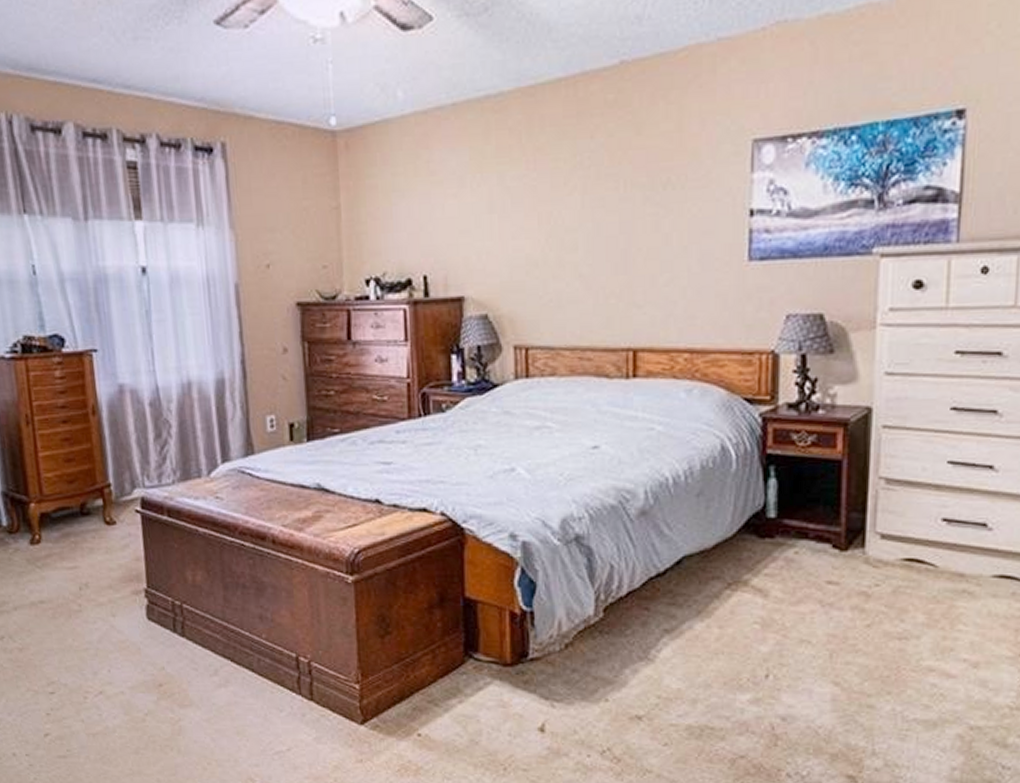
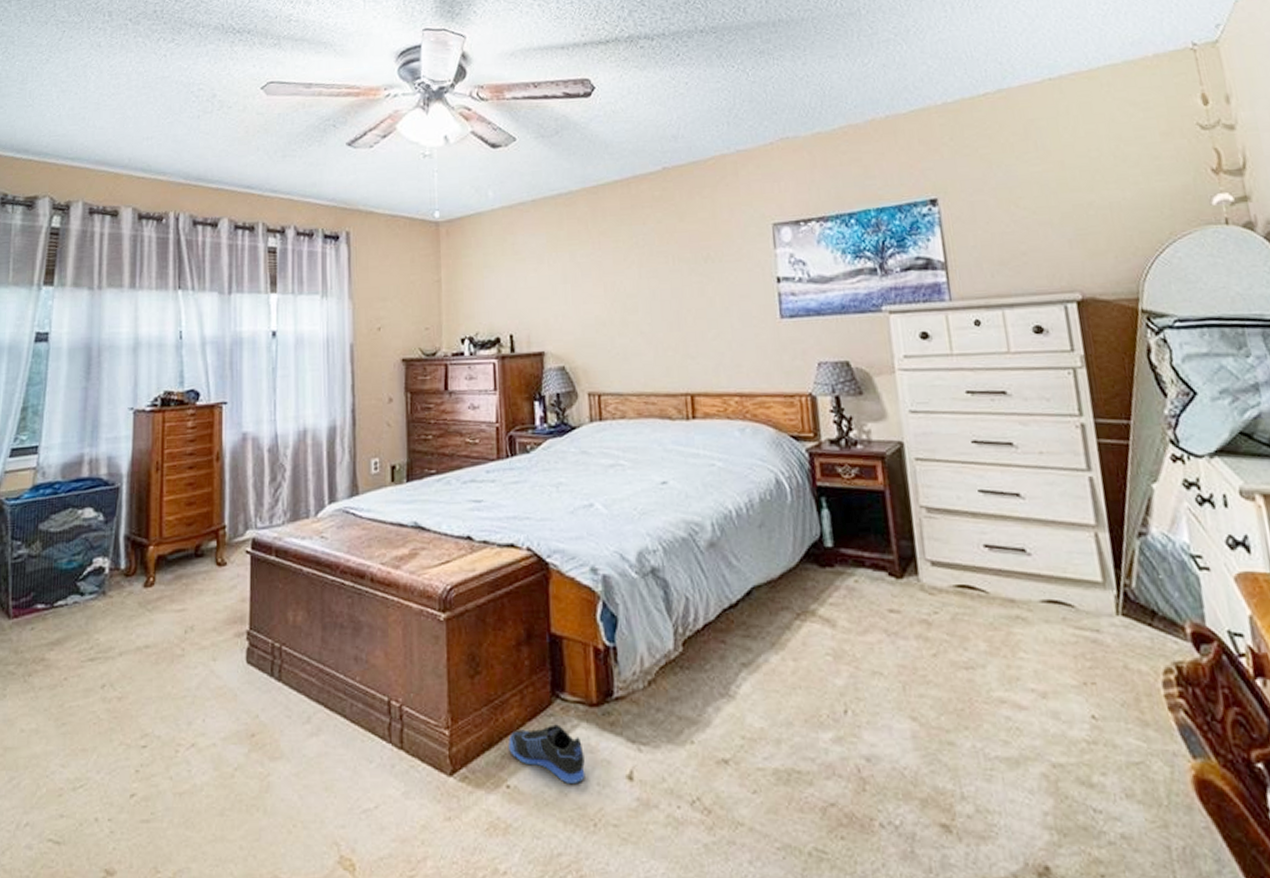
sneaker: none [420,681,497,733] -> present [508,724,585,783]

